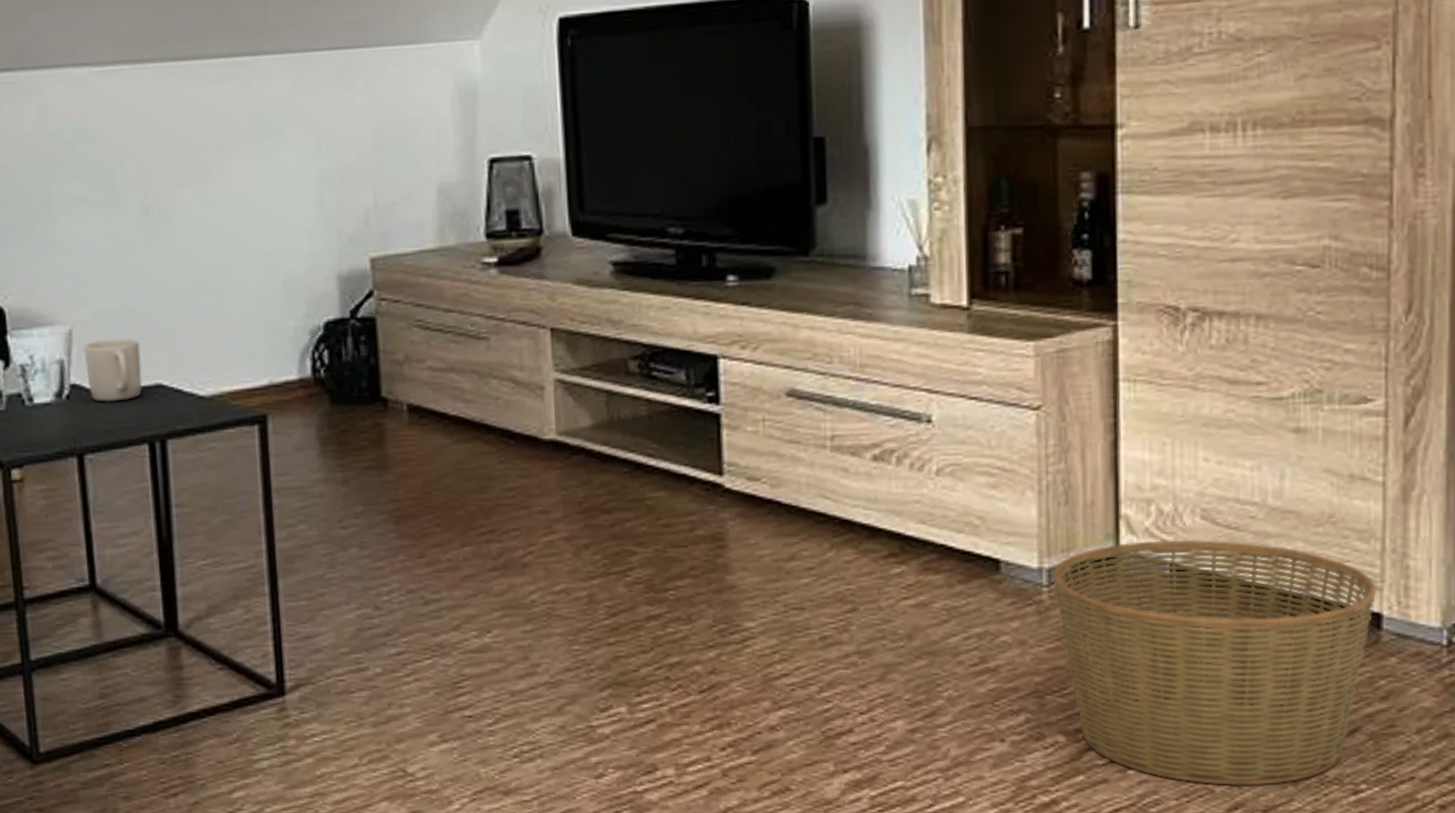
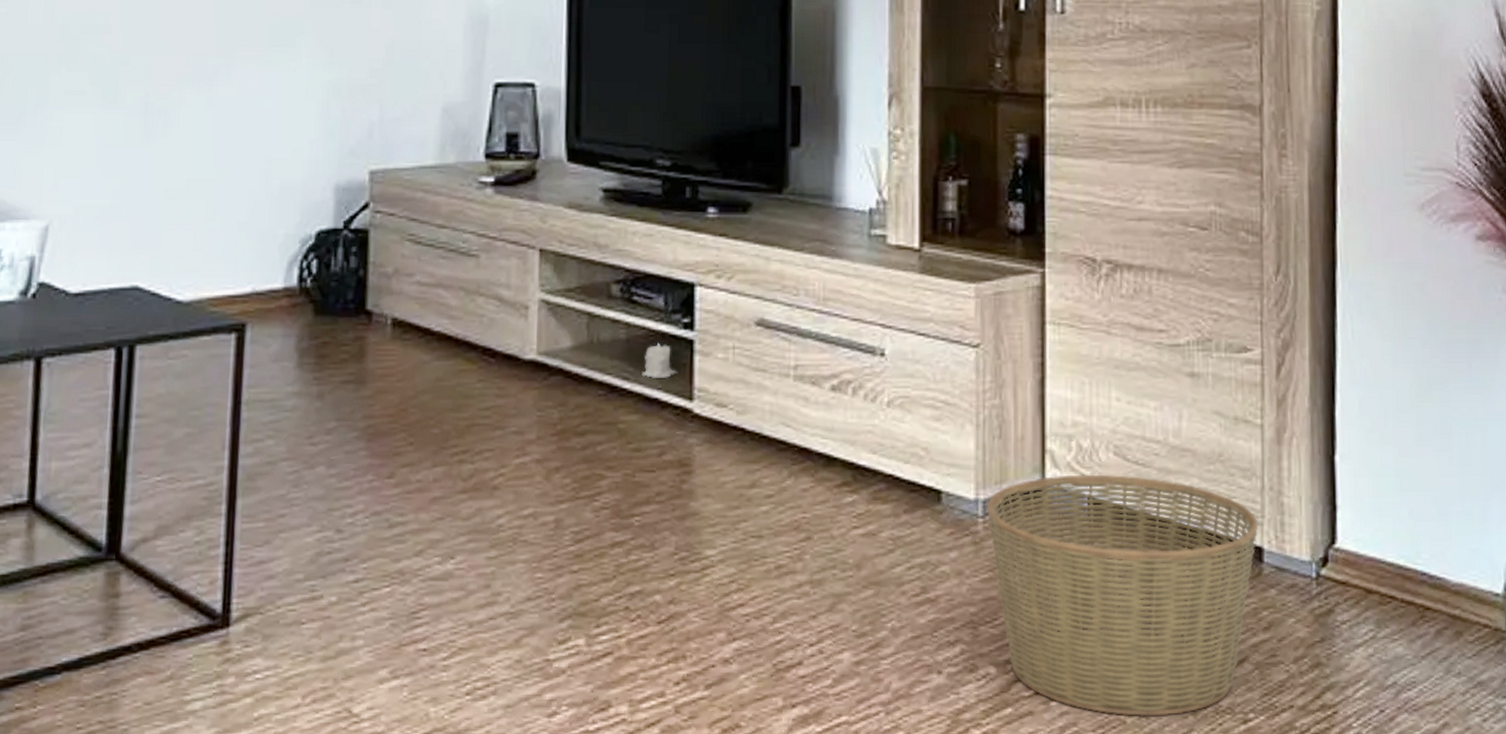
mug: present [83,338,143,403] -> none [57,237,120,304]
candle: none [667,419,705,454] -> present [642,343,678,378]

